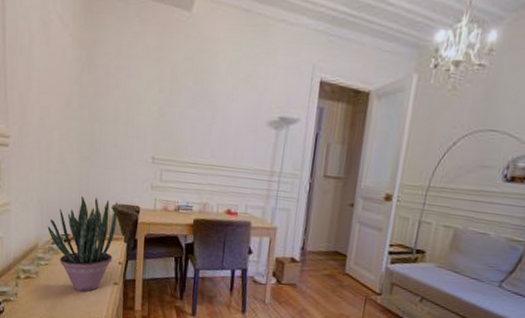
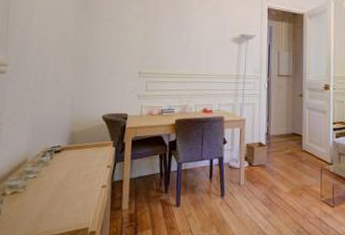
potted plant: present [47,196,118,292] -> none [38,109,107,199]

